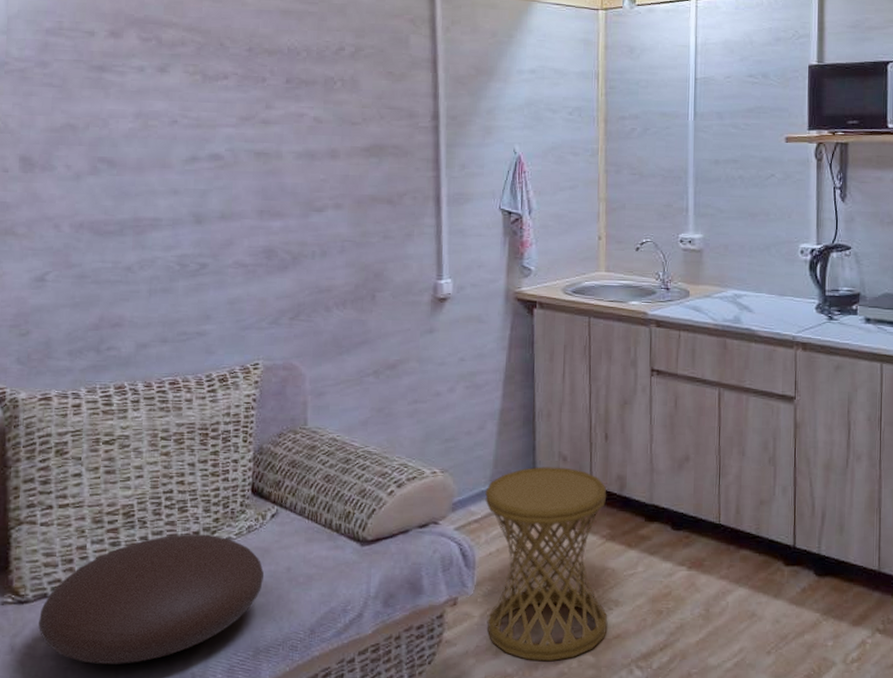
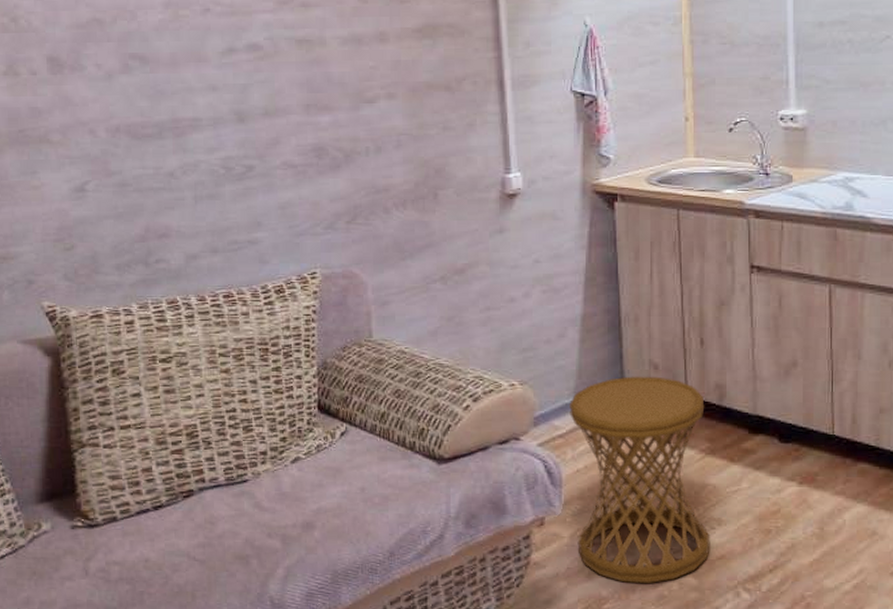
cushion: present [39,534,264,664] -> none [110,454,337,588]

